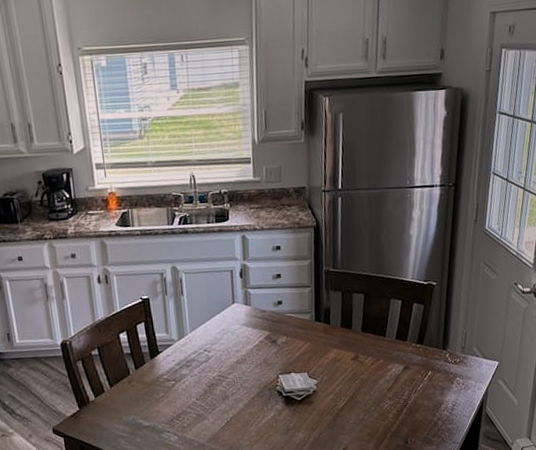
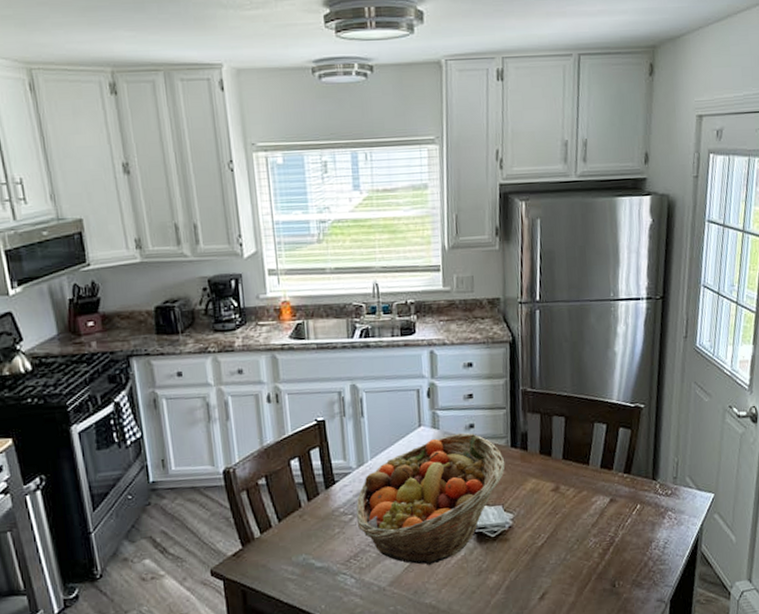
fruit basket: none [178,308,310,425] -> present [356,433,505,566]

